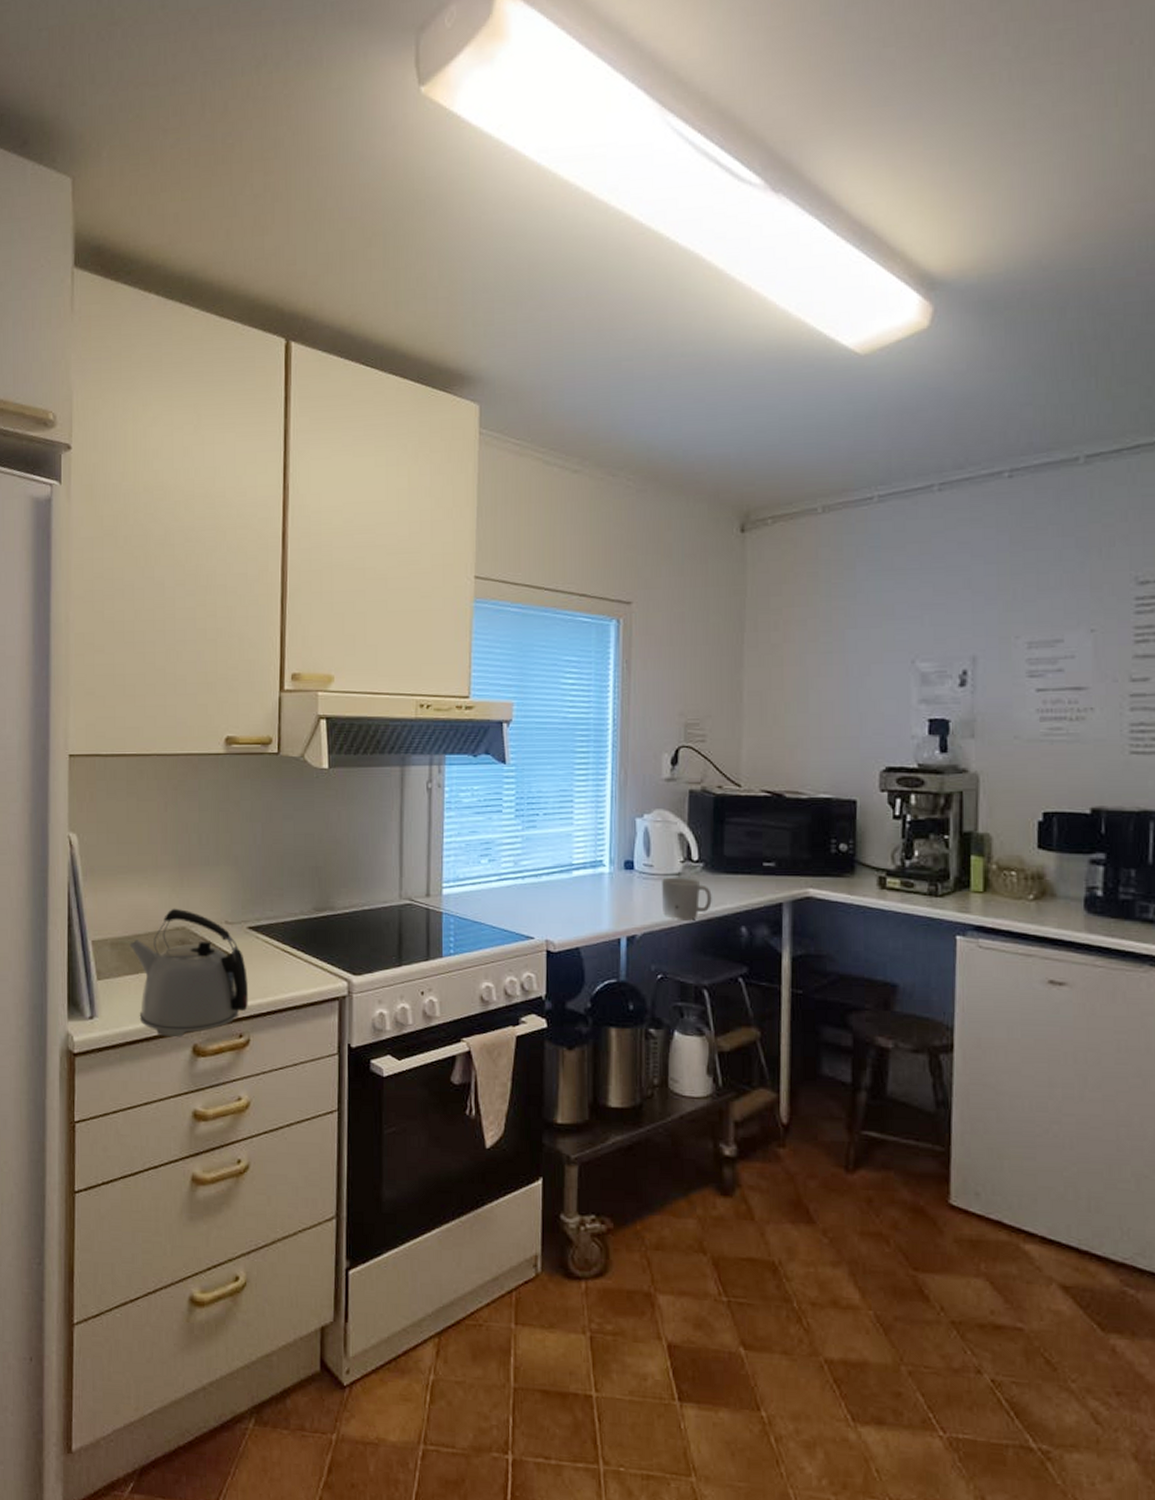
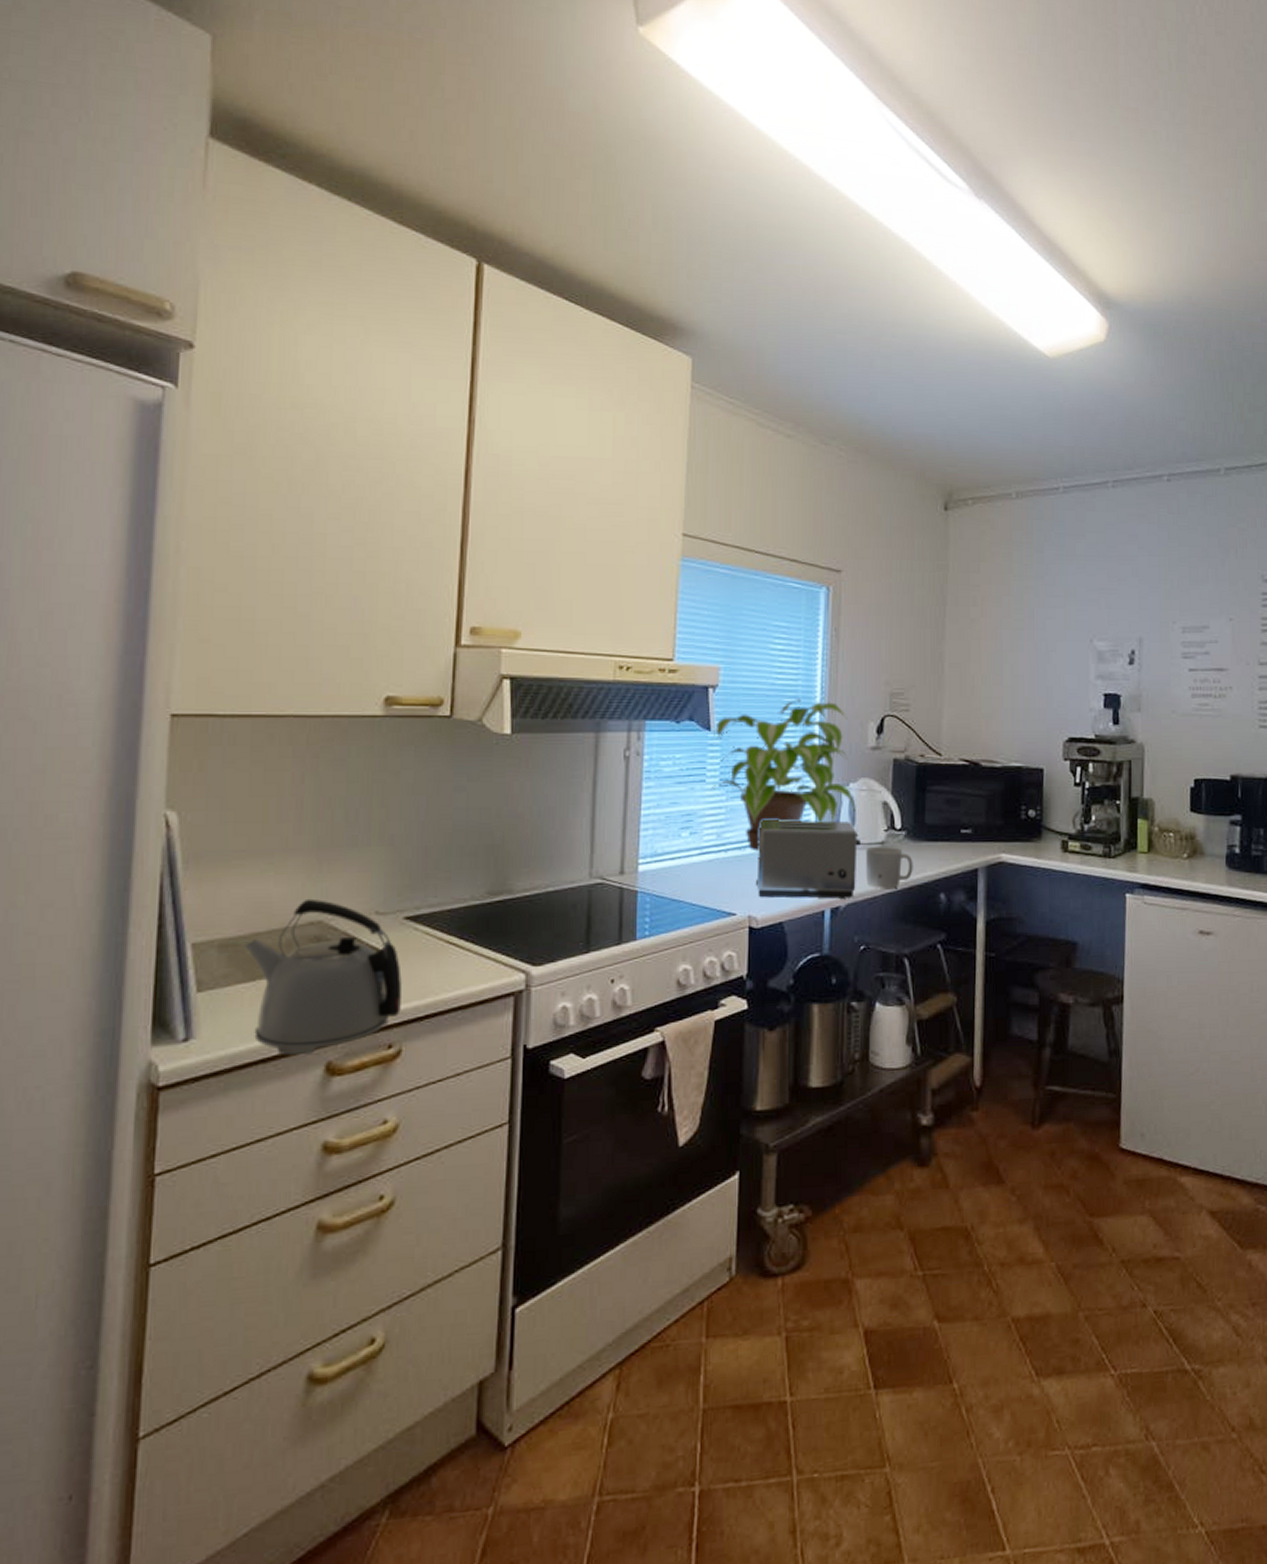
plant: none [507,730,649,879] -> present [710,698,855,852]
toaster: none [551,849,656,927] -> present [755,820,860,899]

